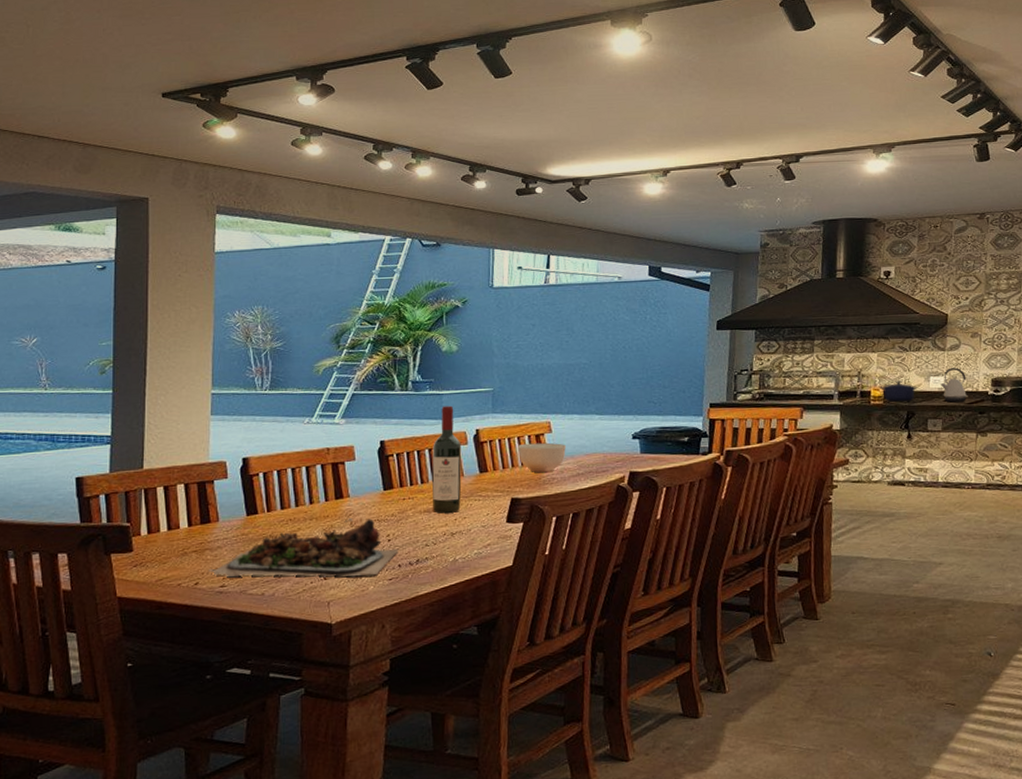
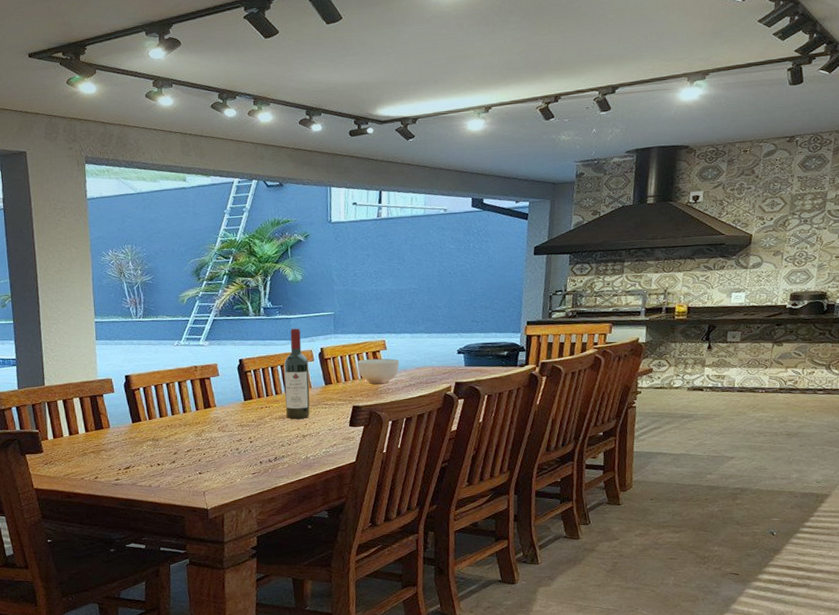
food platter: present [208,518,399,578] -> none [105,424,259,473]
cooking pot: present [880,380,917,403] -> none [684,297,719,317]
kettle: present [941,368,968,403] -> none [742,284,767,317]

